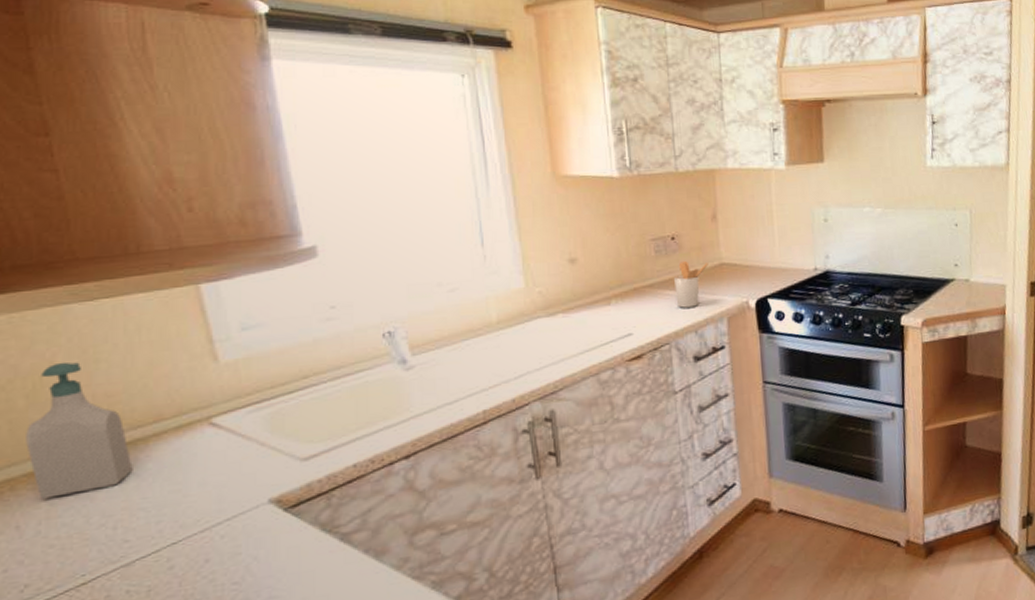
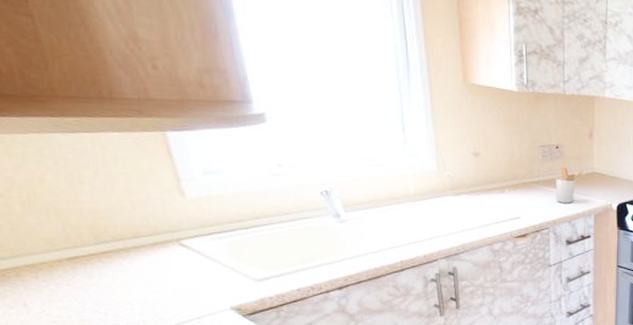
soap bottle: present [26,362,133,499] -> none [25,180,118,286]

